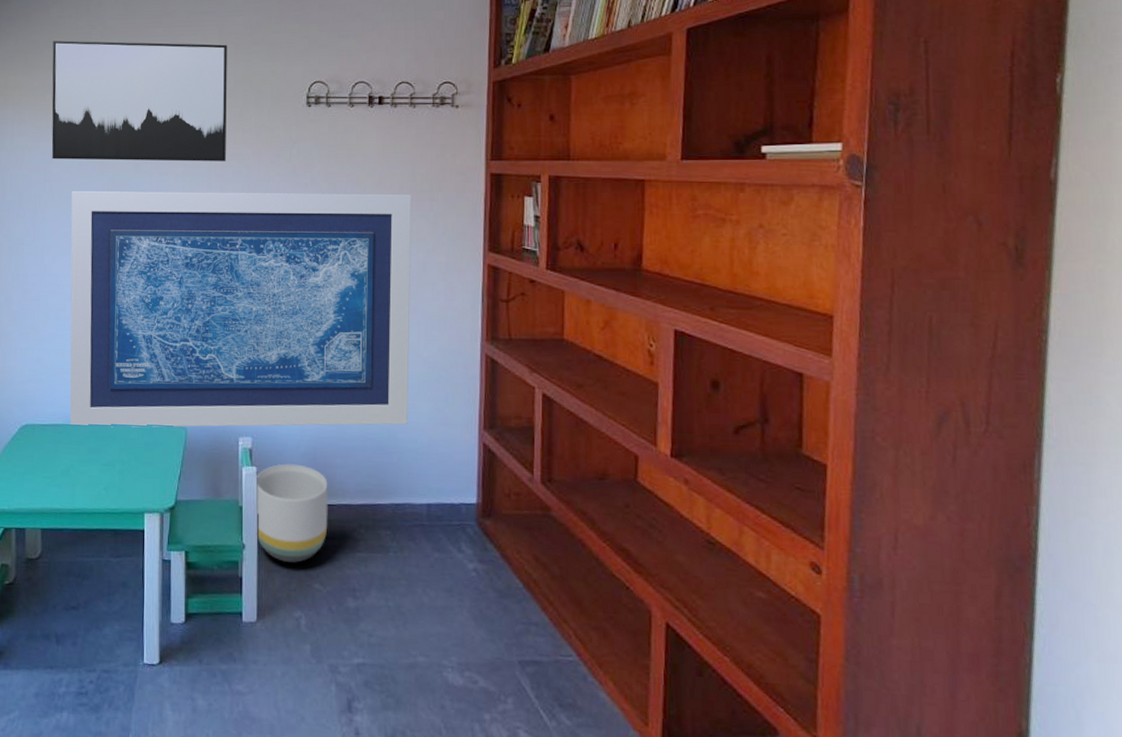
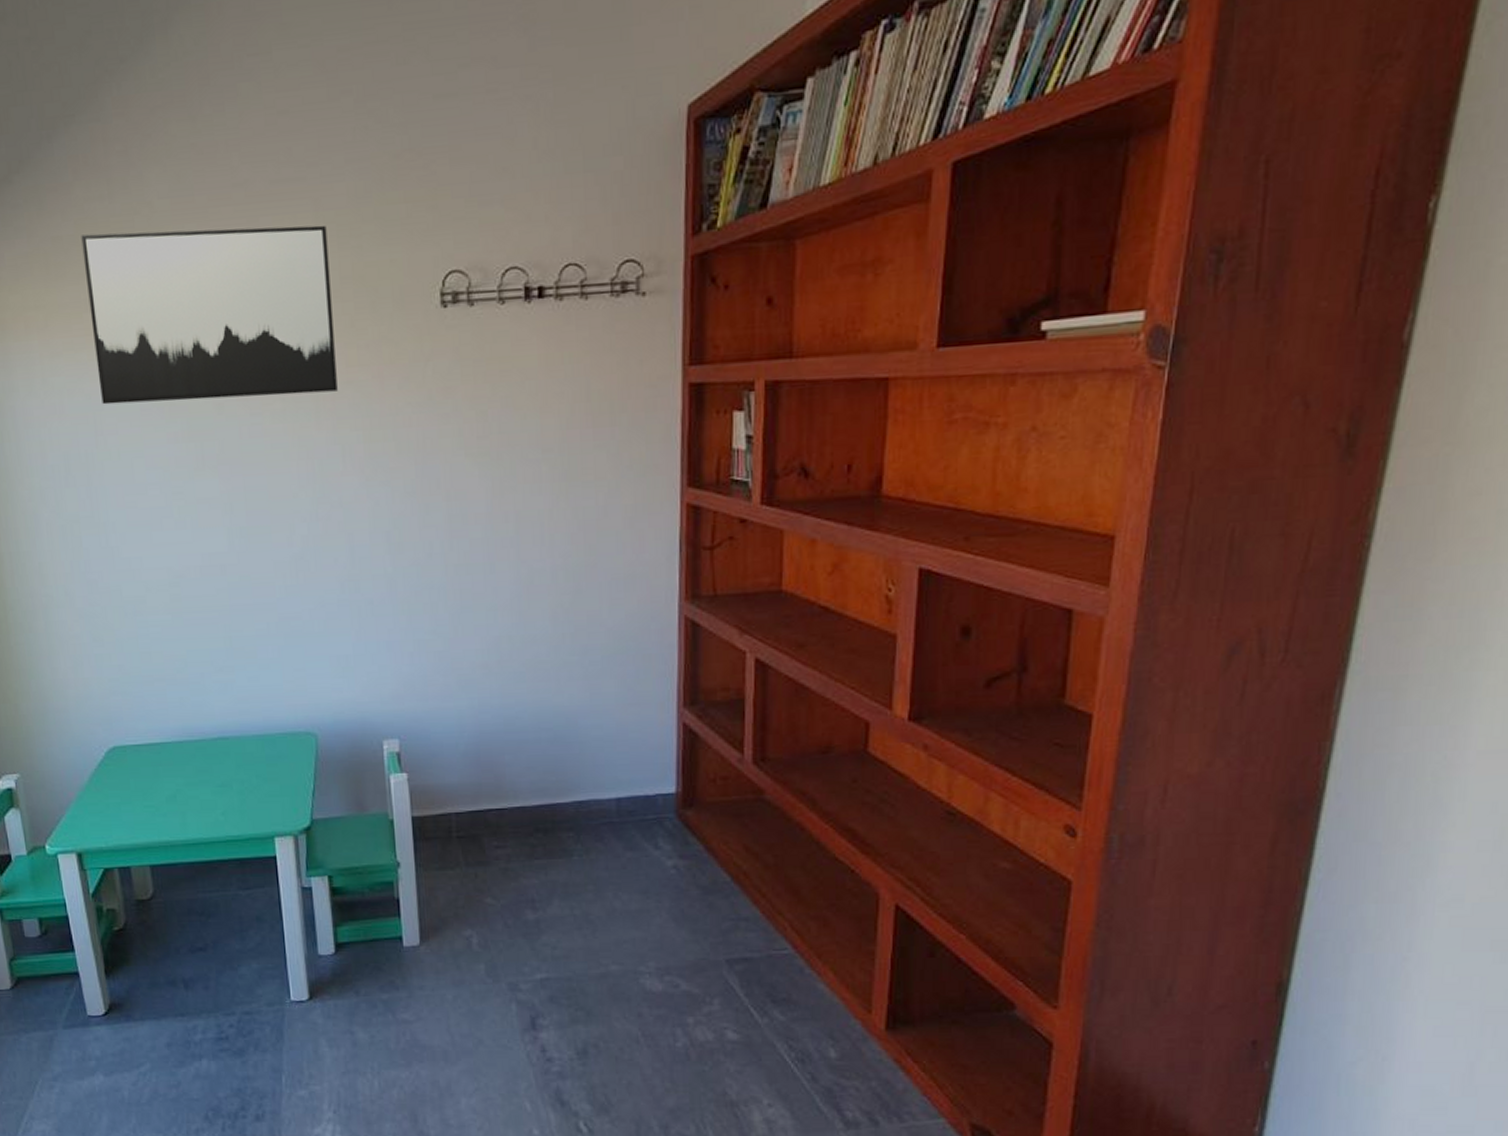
wall art: present [69,190,412,428] -> none [135,419,591,742]
planter: present [255,464,328,563] -> none [407,766,498,877]

